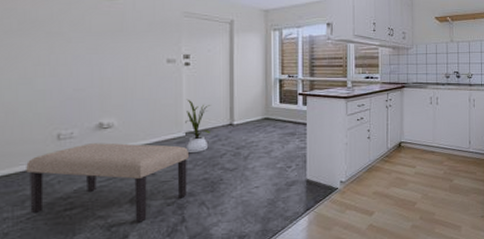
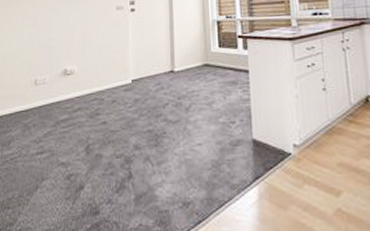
bench: present [26,143,189,223] -> none [13,89,134,173]
house plant: present [182,99,211,154] -> none [129,45,154,102]

